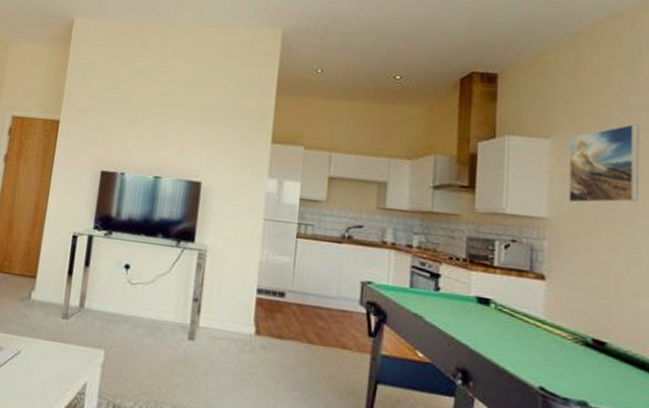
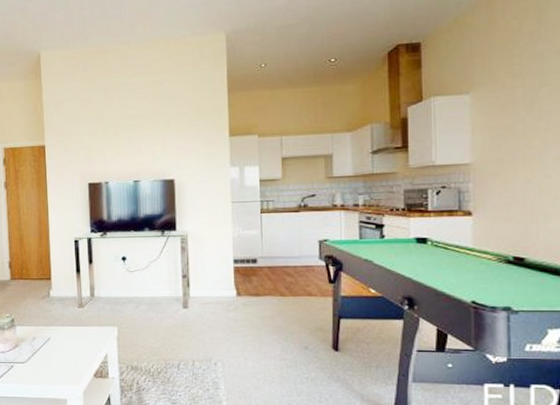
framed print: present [568,124,639,203] -> none [488,69,548,147]

